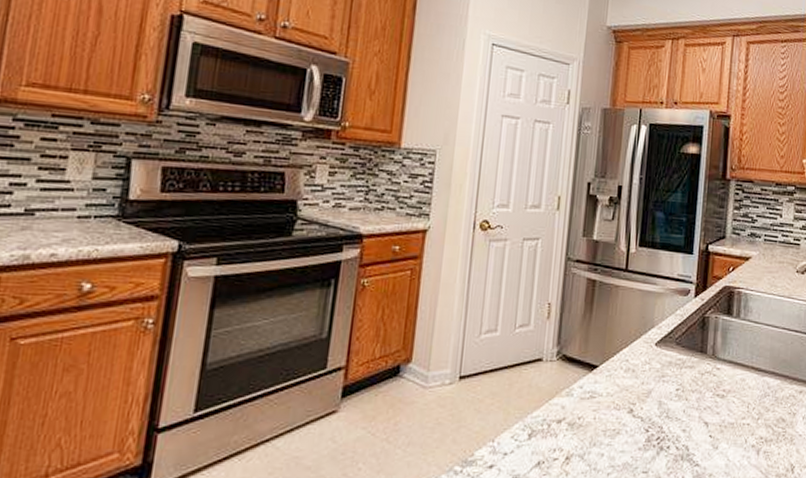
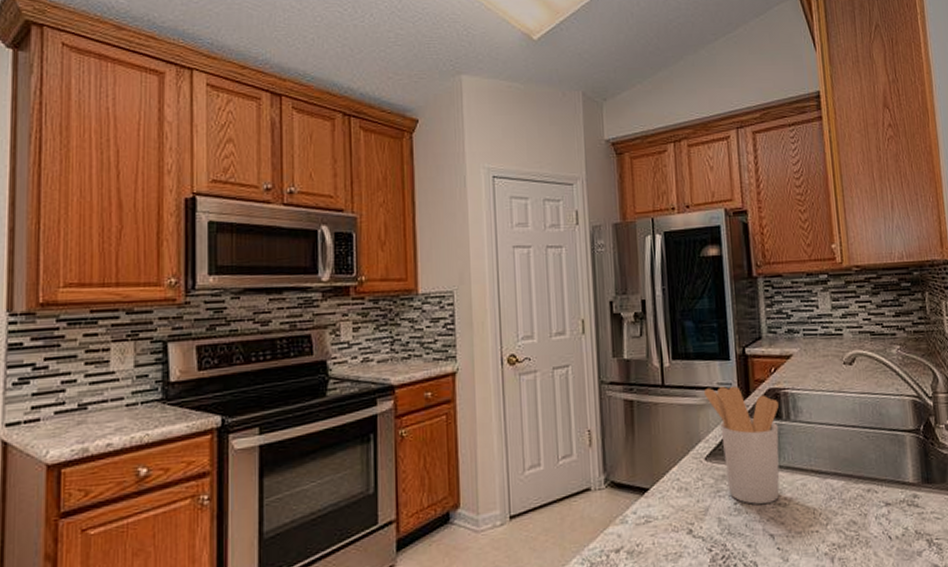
utensil holder: none [663,278,731,394] -> present [703,386,780,505]

